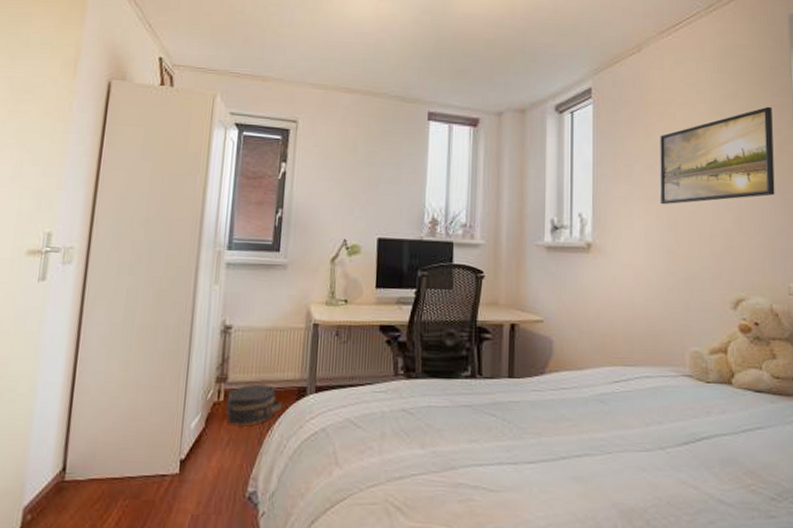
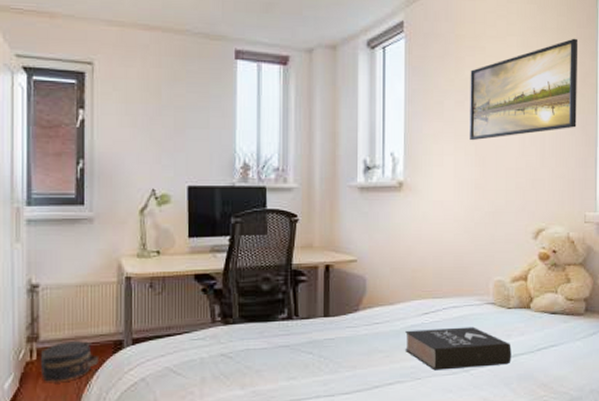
book: none [594,398,712,446] -> present [405,326,512,371]

